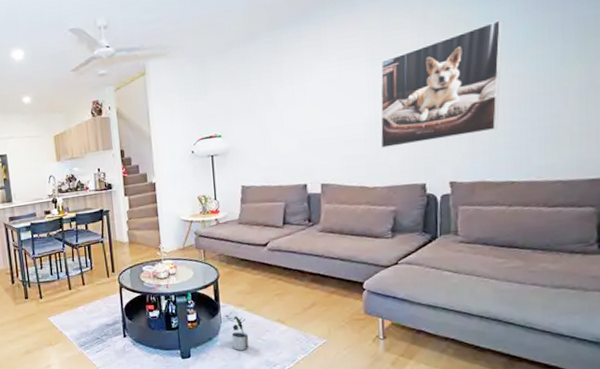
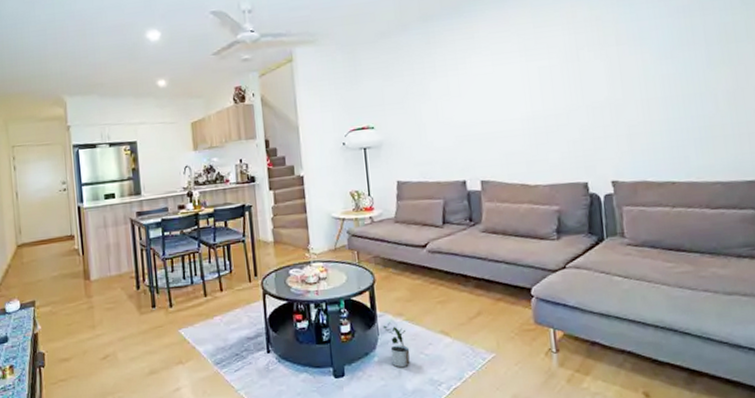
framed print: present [380,20,503,149] -> none [534,22,654,145]

